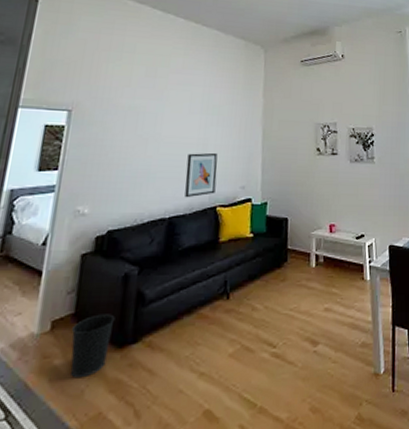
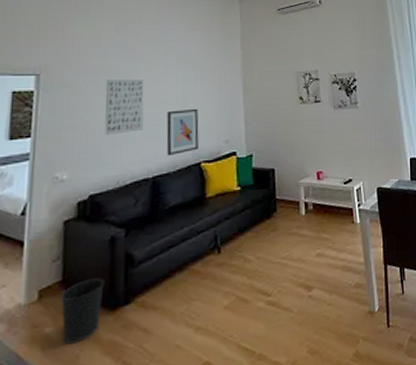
wall art: none [127,119,168,173] -> present [104,80,144,135]

